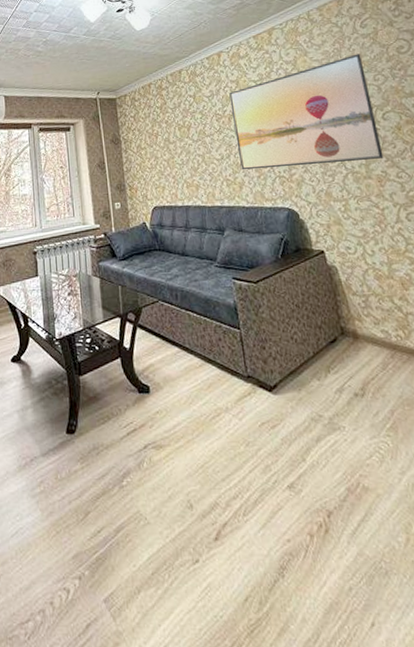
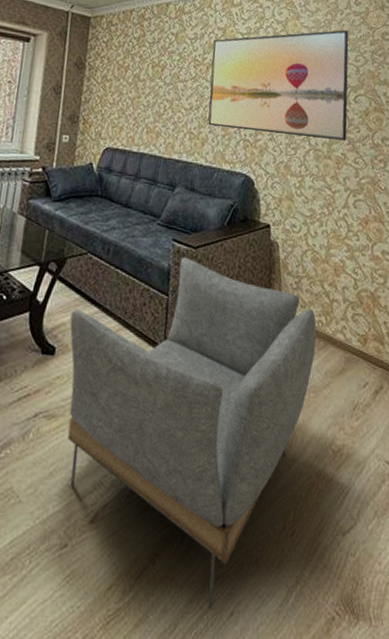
armchair: none [156,292,401,620] -> present [67,257,317,609]

